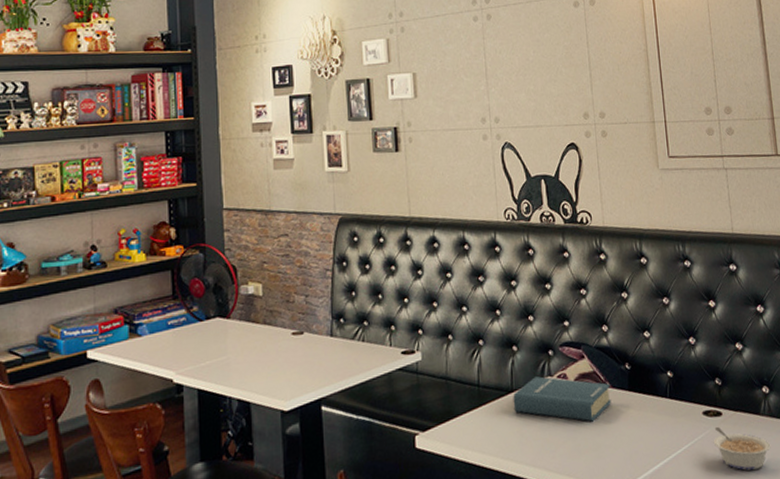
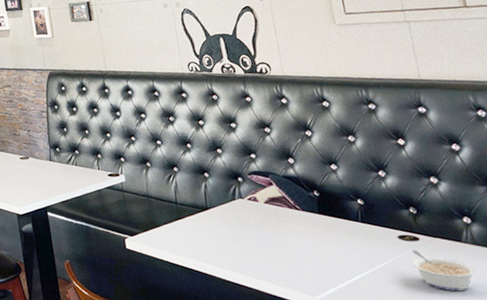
hardback book: present [513,376,611,422] -> none [208,198,302,238]

